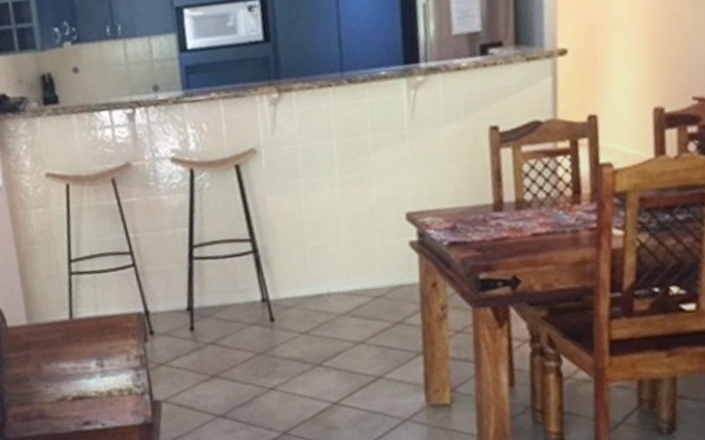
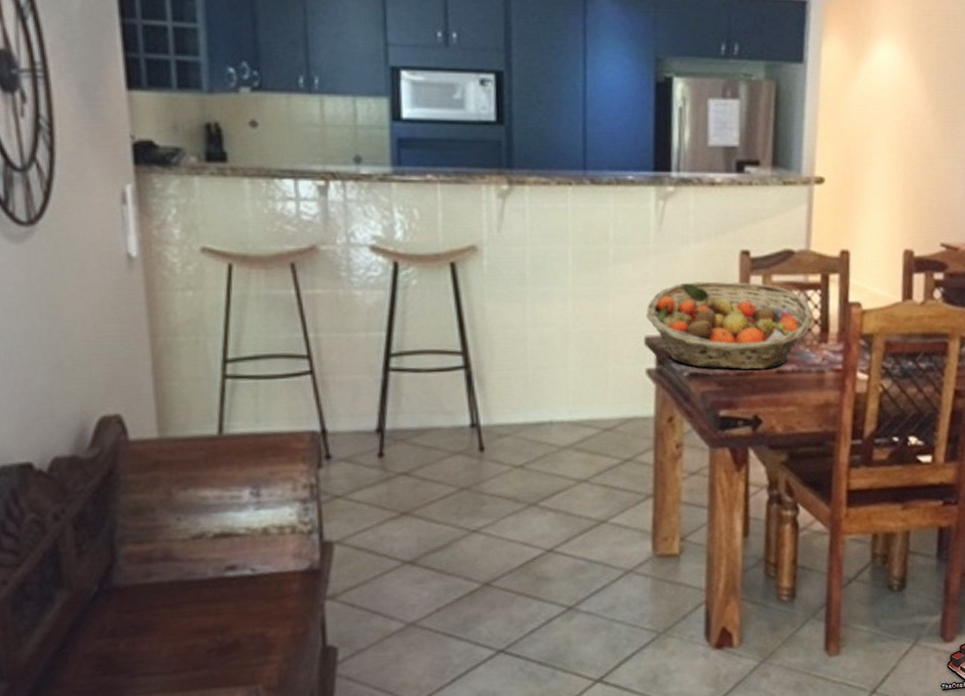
fruit basket: none [405,155,565,237] -> present [646,281,814,370]

